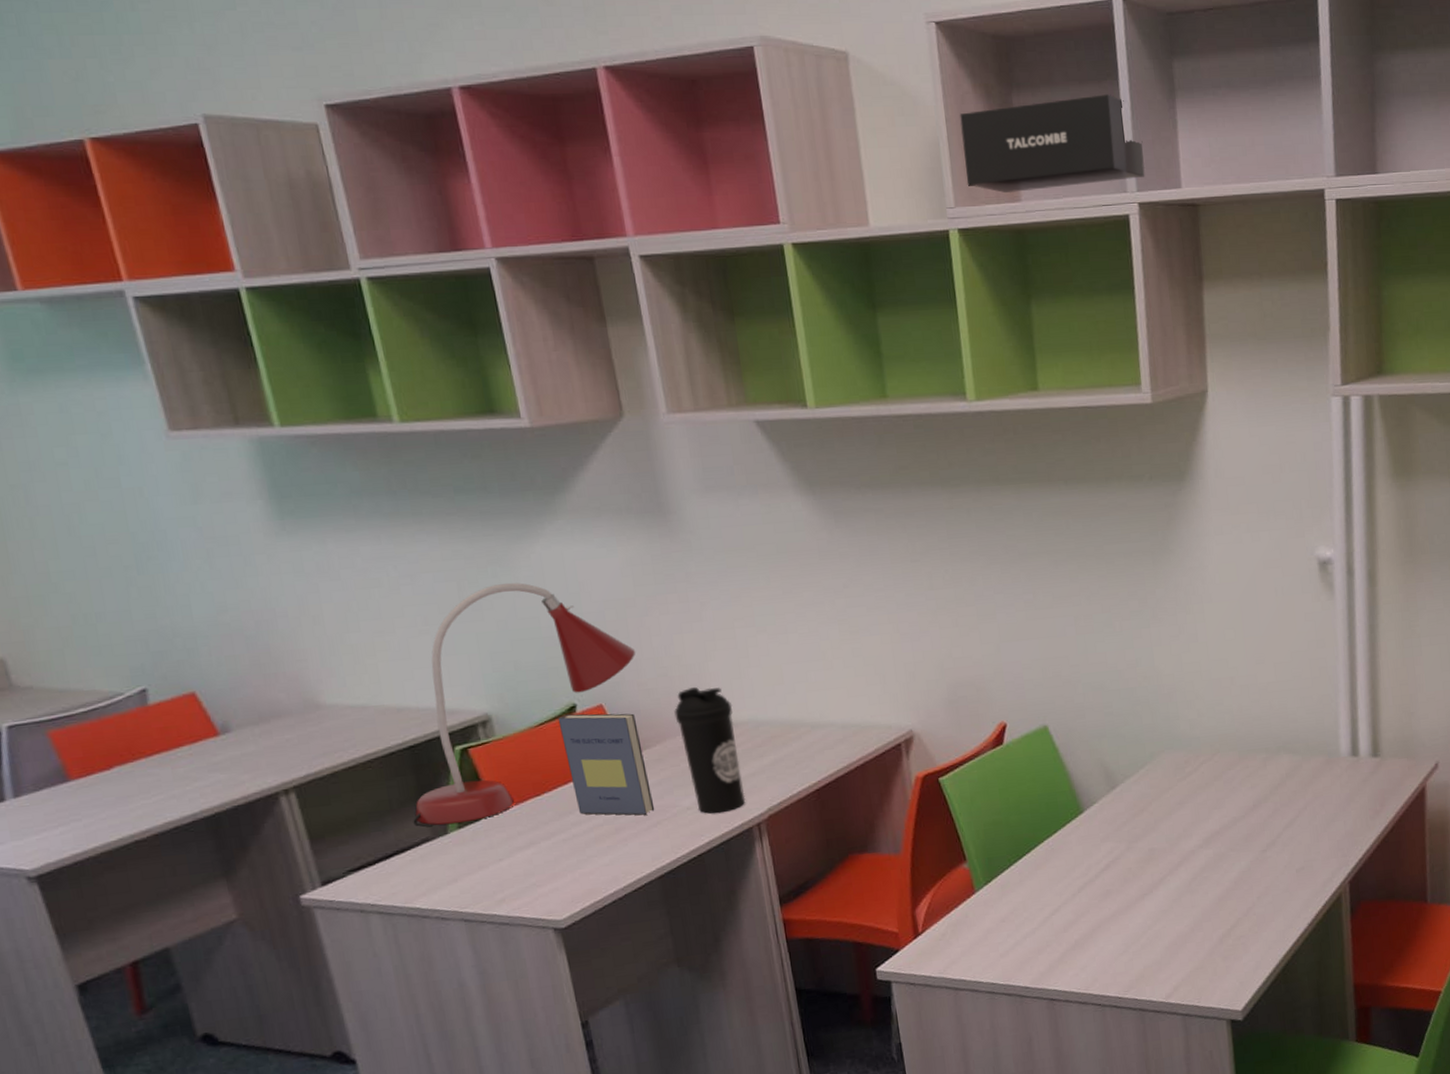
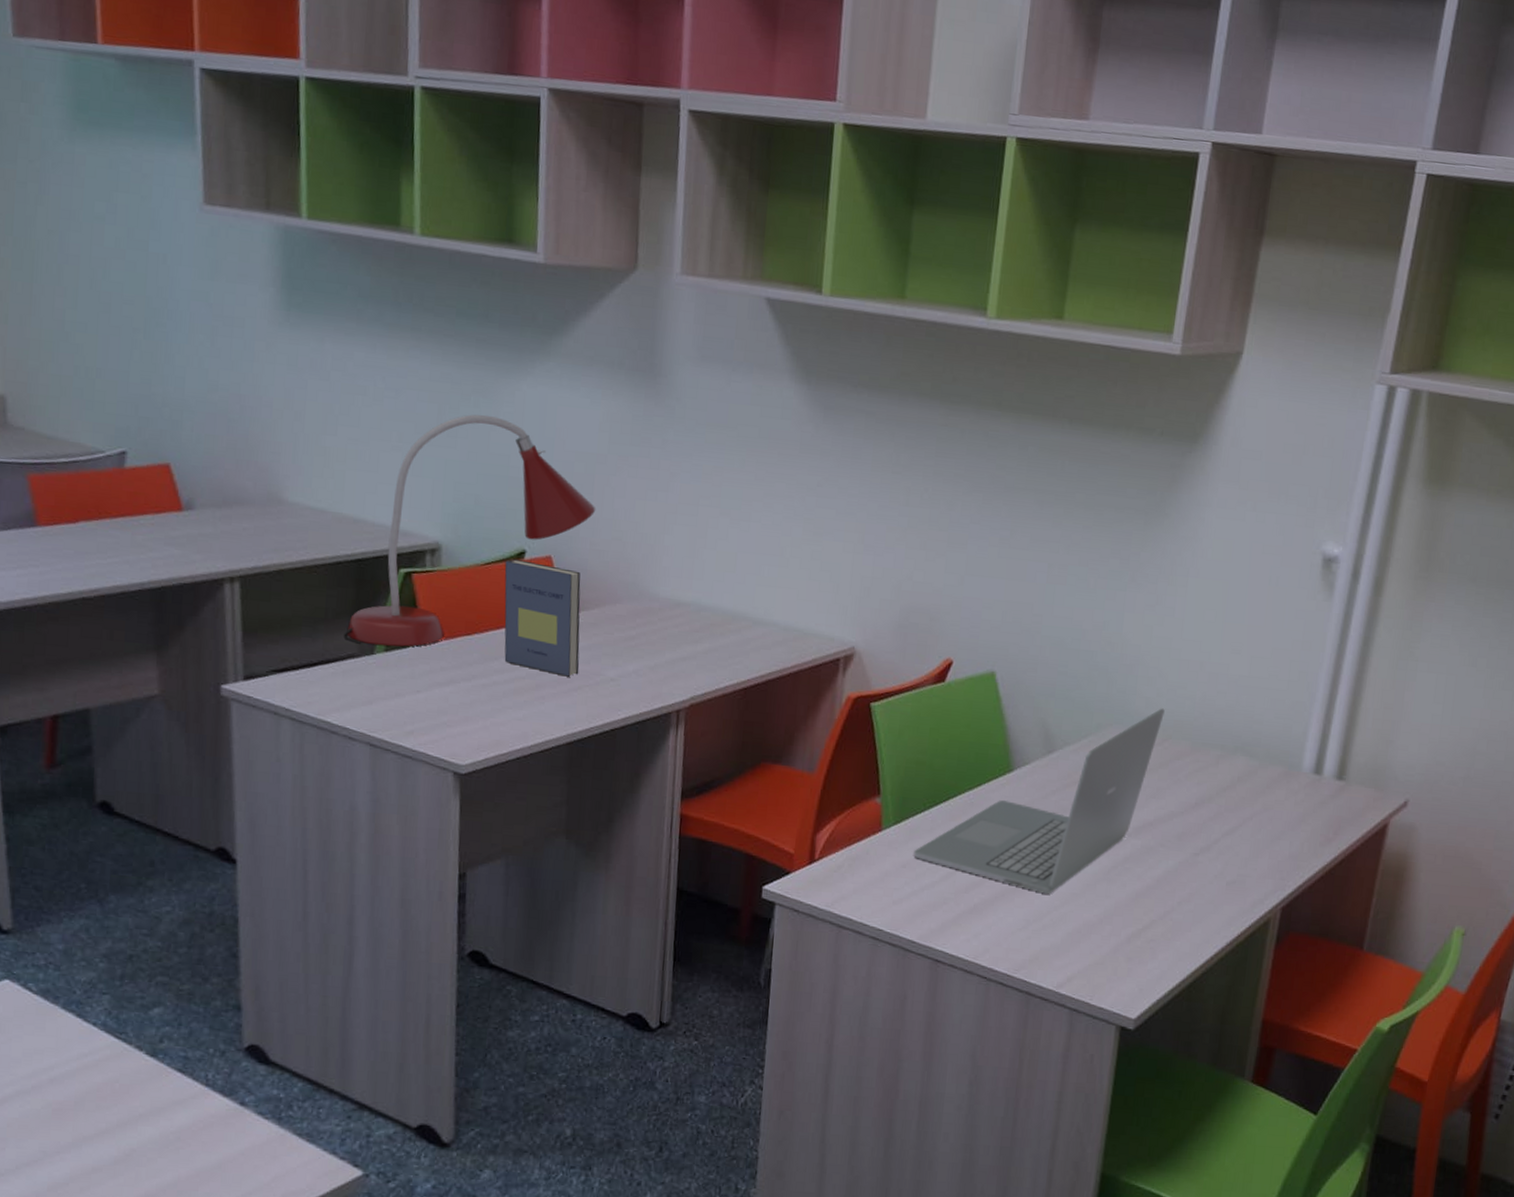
water bottle: present [674,686,746,814] -> none [619,556,679,692]
box: present [960,94,1145,193] -> none [1037,18,1231,116]
laptop: none [1009,726,1209,917] -> present [914,708,1165,894]

